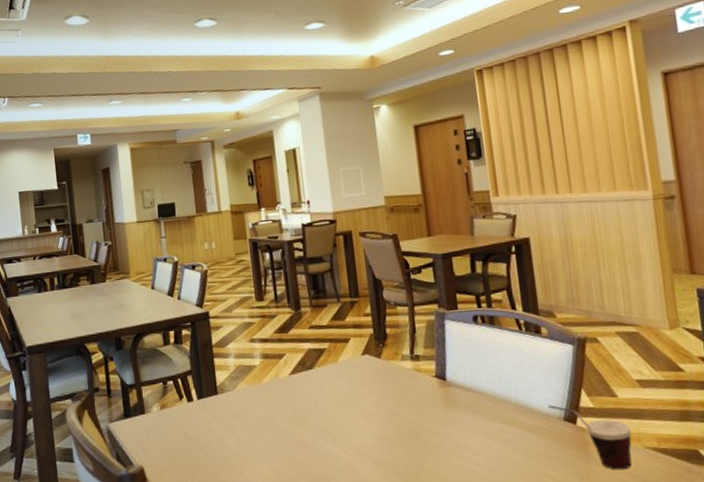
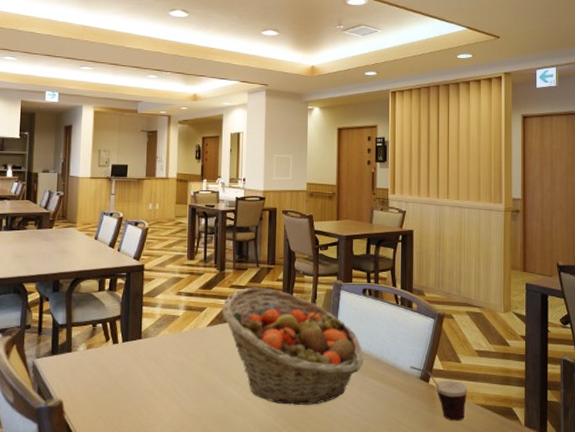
fruit basket: none [304,325,486,461] -> present [222,287,364,406]

